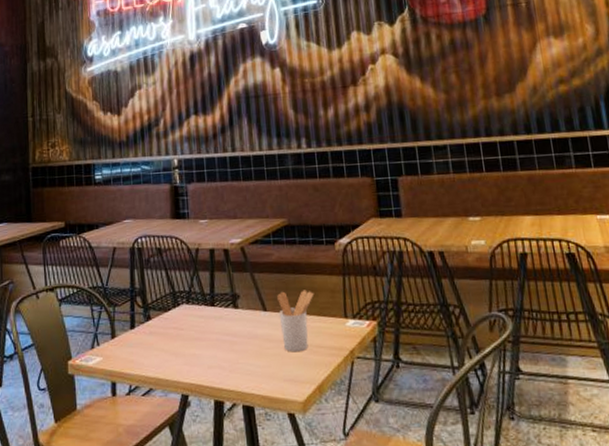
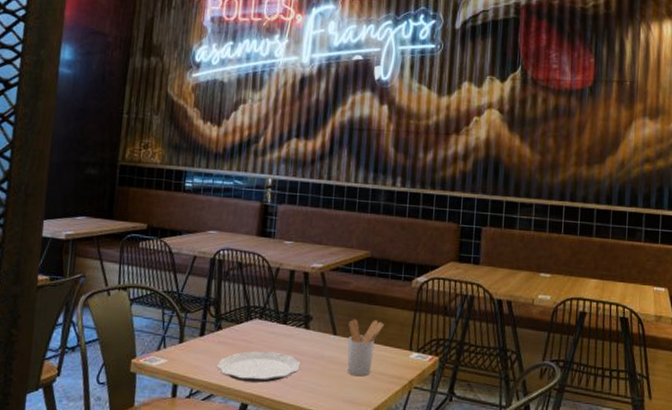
plate: none [152,336,235,372] -> present [217,350,301,383]

